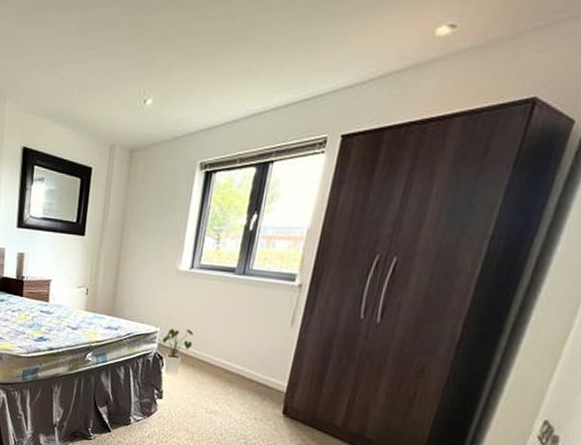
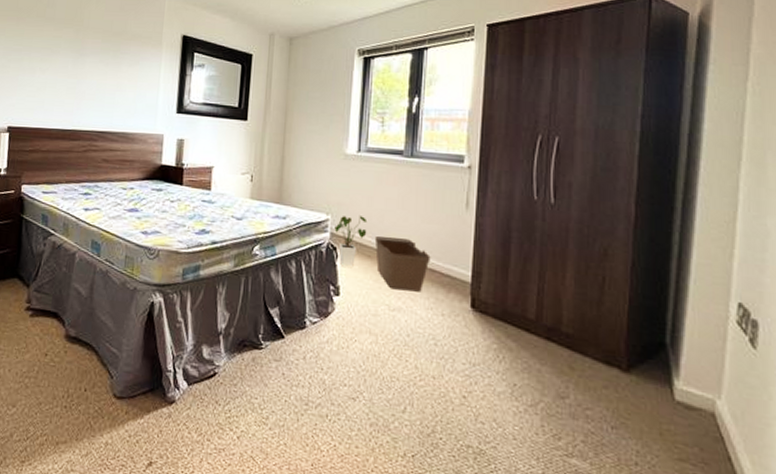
bicycle basket: none [199,348,251,399] -> present [374,236,431,292]

